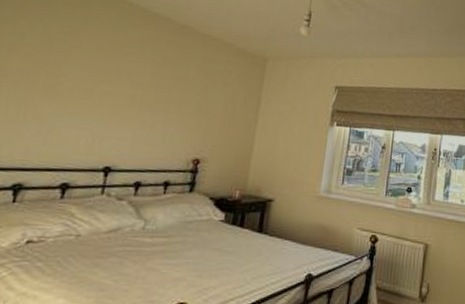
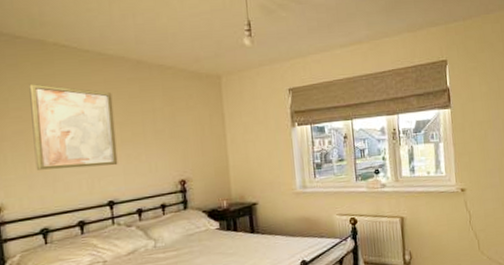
wall art: none [31,24,145,129] -> present [29,84,118,170]

